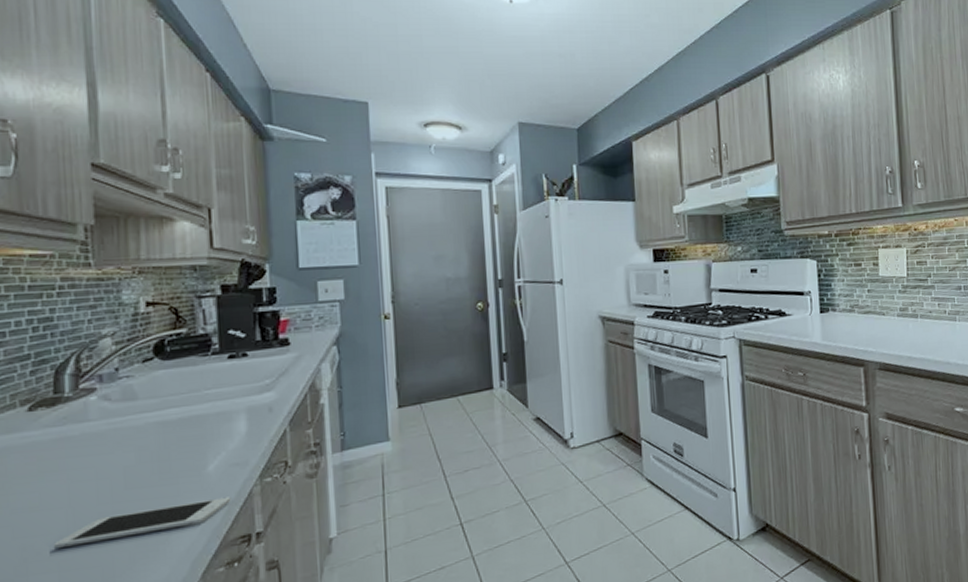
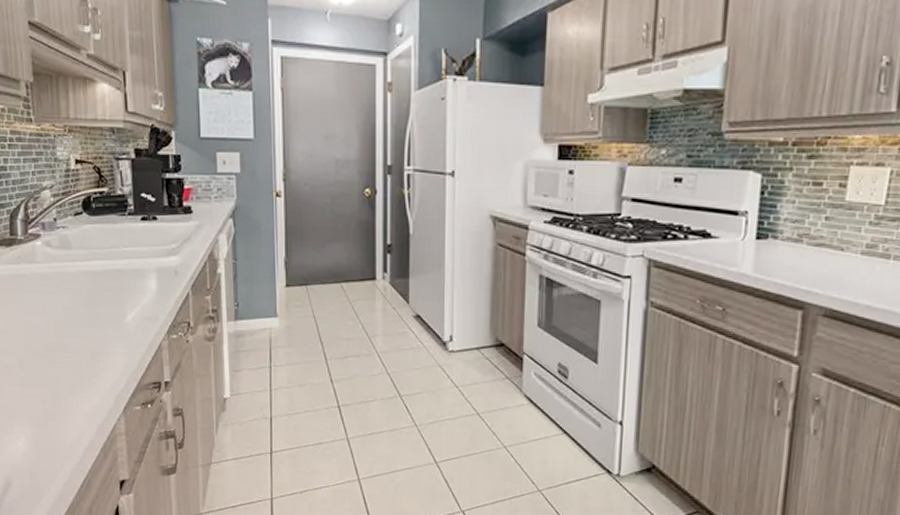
cell phone: present [53,496,231,550] -> none [16,346,145,367]

